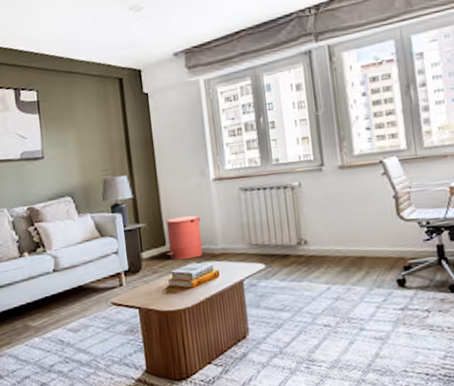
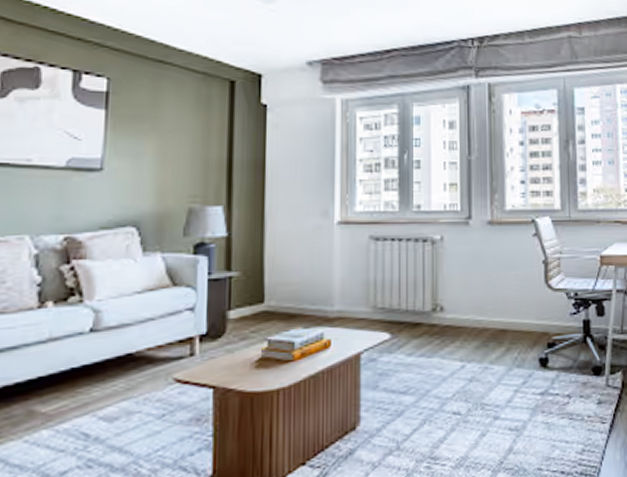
trash can: present [166,215,203,260] -> none [264,266,316,323]

